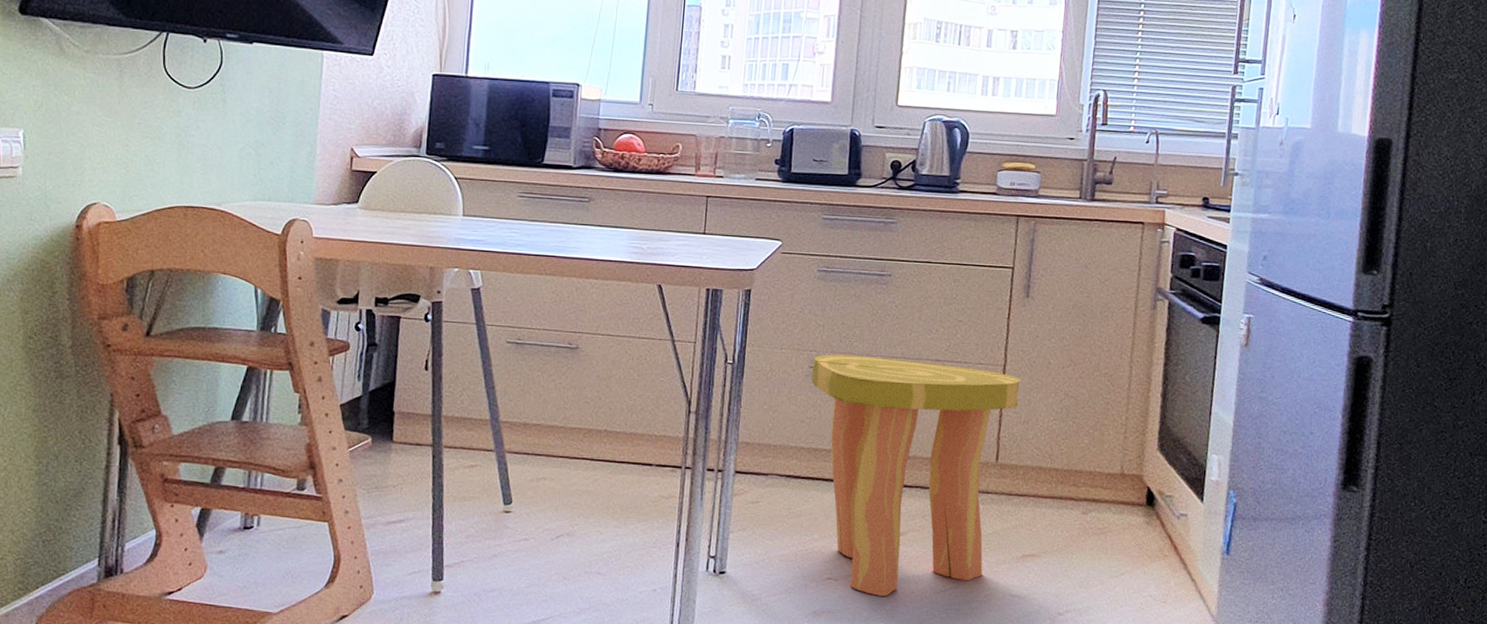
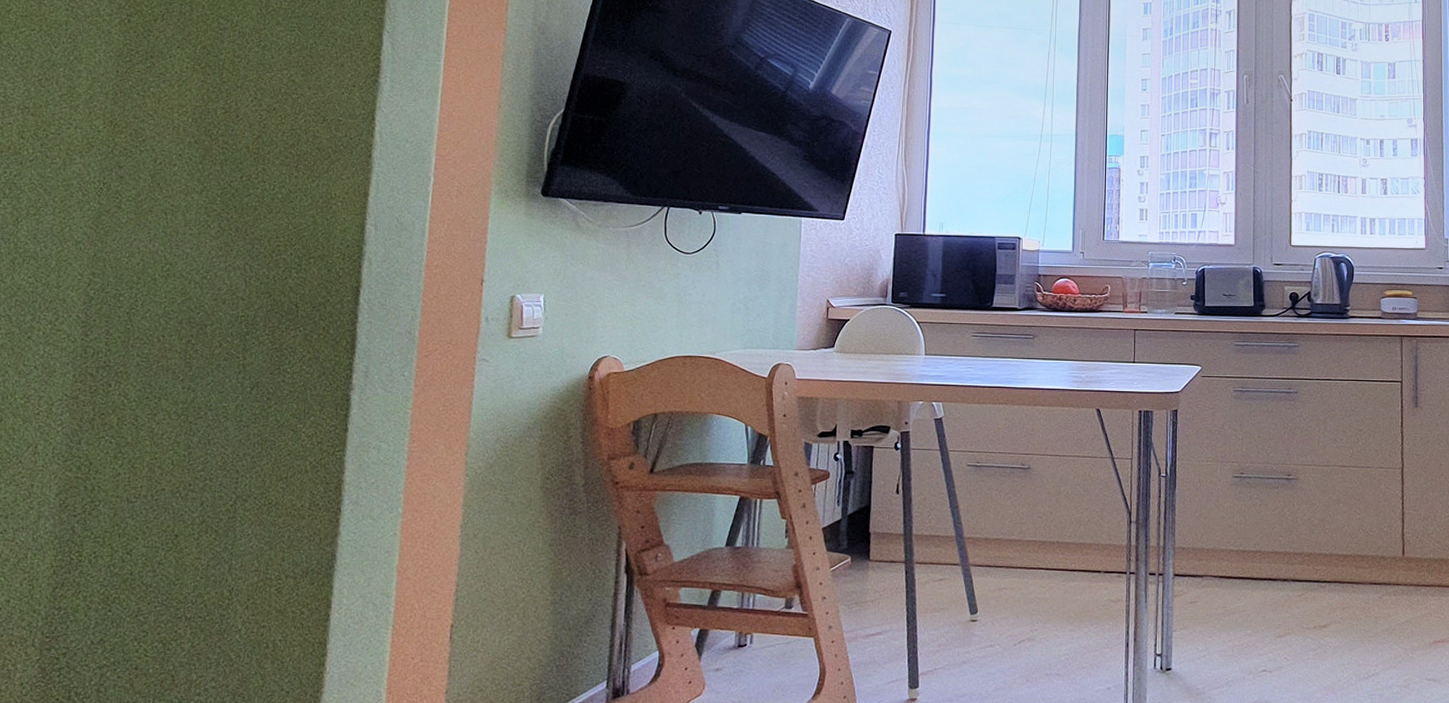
stool: present [811,354,1021,596] -> none [1236,464,1418,685]

